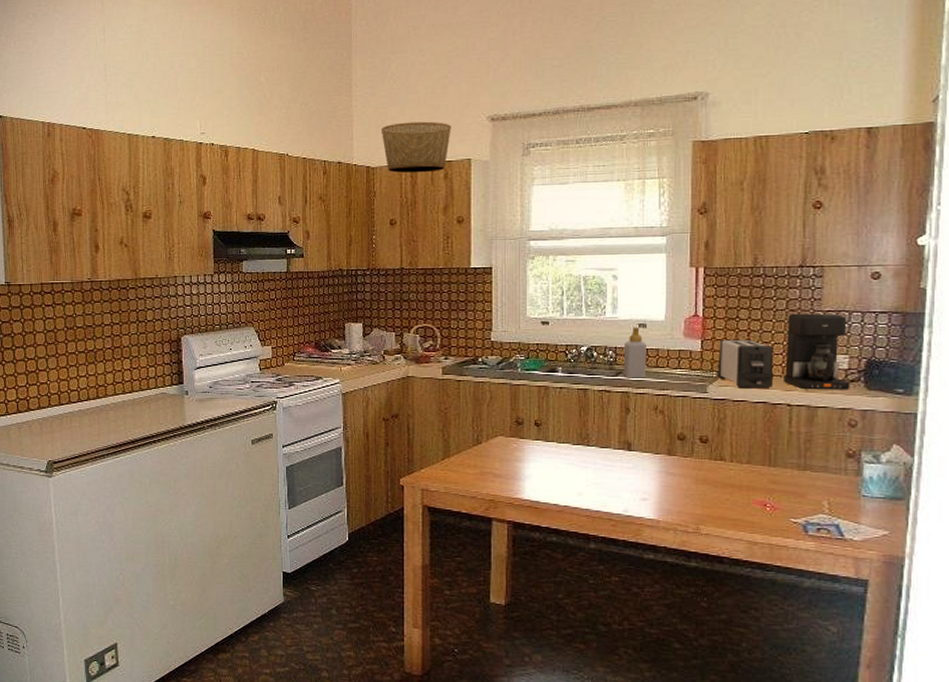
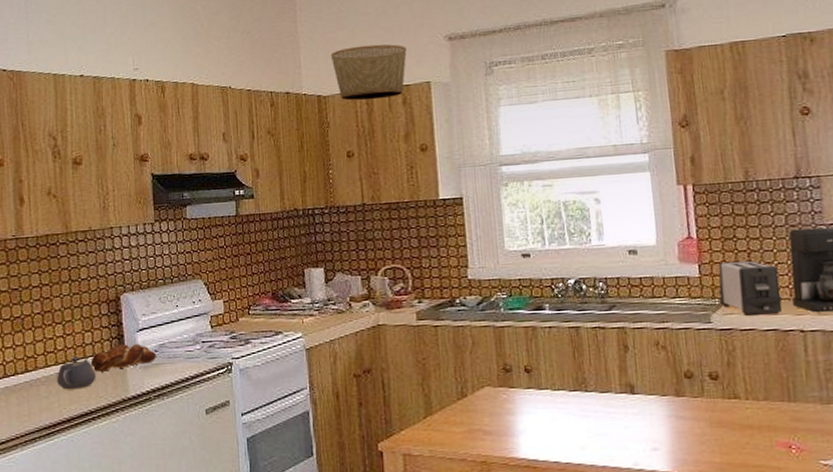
teapot: none [123,388,158,416] -> present [56,356,96,390]
bread loaf: none [153,380,211,402] -> present [90,343,156,372]
soap bottle: present [623,326,647,378] -> none [614,253,643,312]

